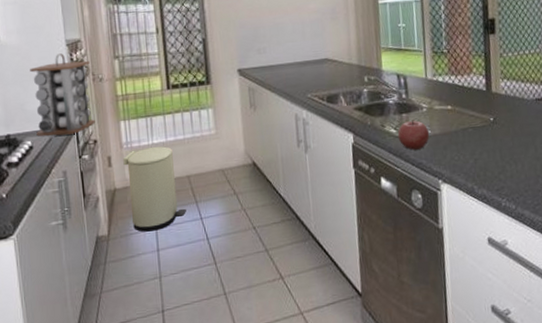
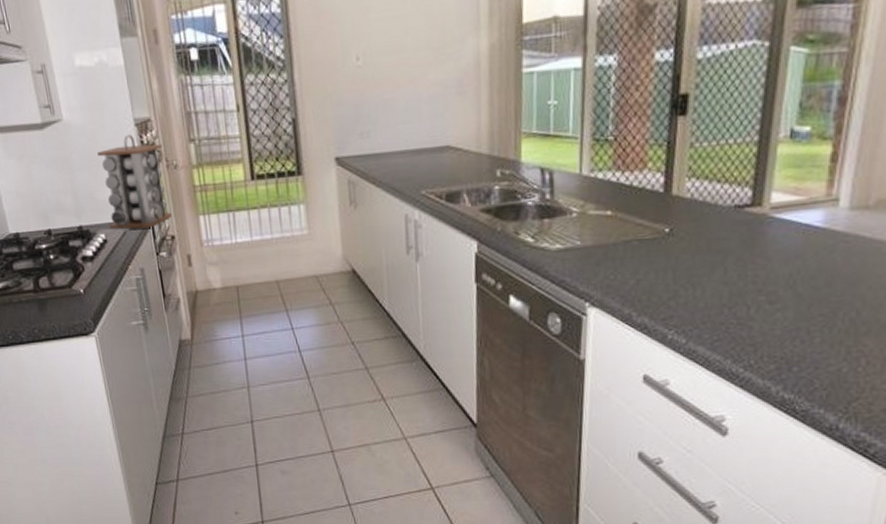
pedal bin: present [123,146,186,232] -> none [204,246,276,339]
fruit: present [397,118,430,150] -> none [535,225,579,265]

